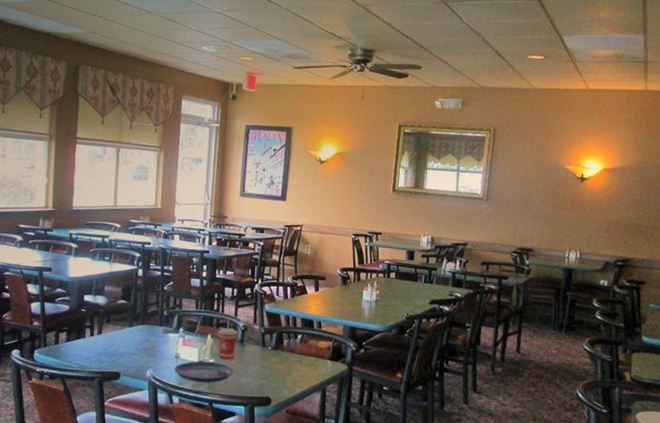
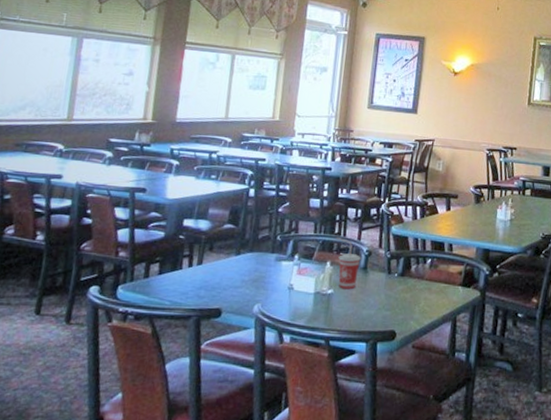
plate: present [174,361,234,383] -> none [286,292,355,317]

